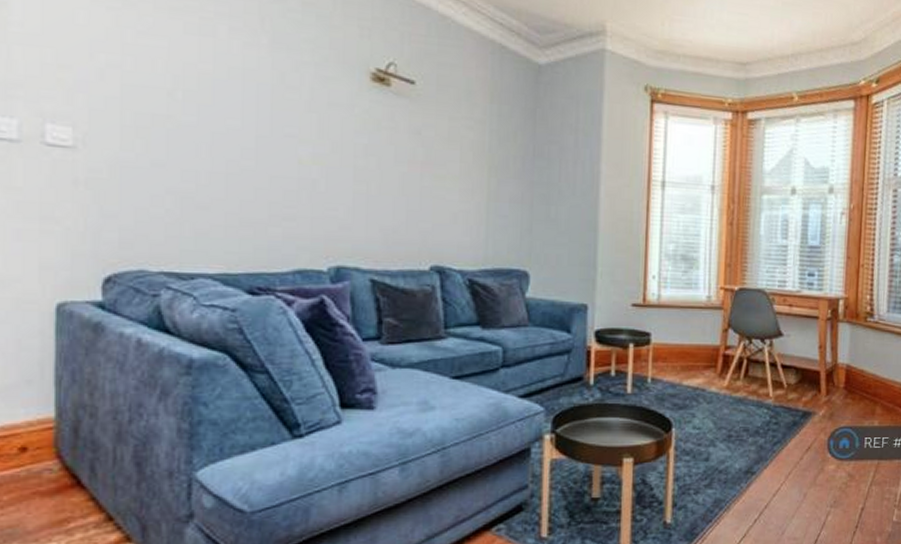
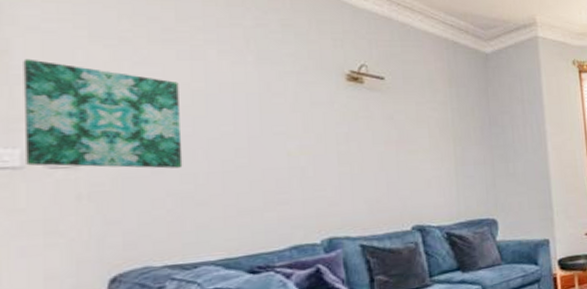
wall art: none [22,14,185,163] -> present [23,59,183,169]

